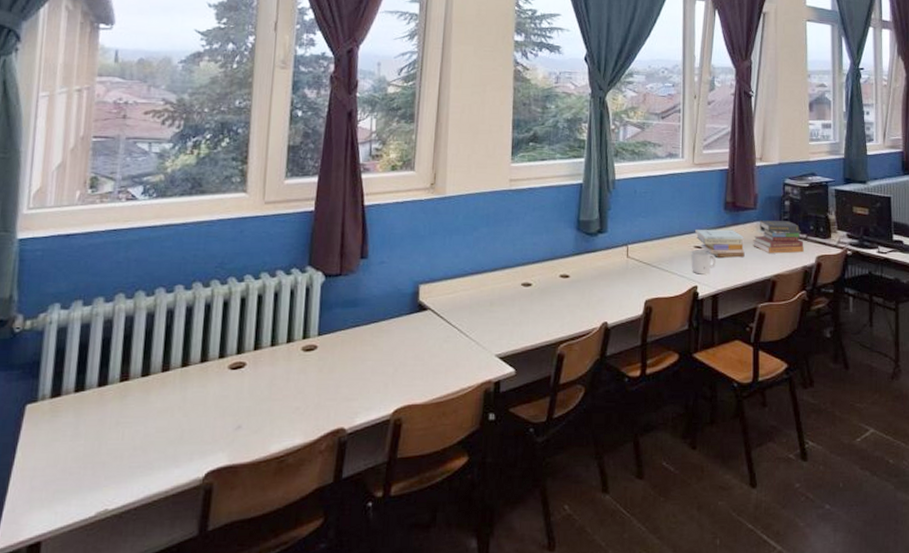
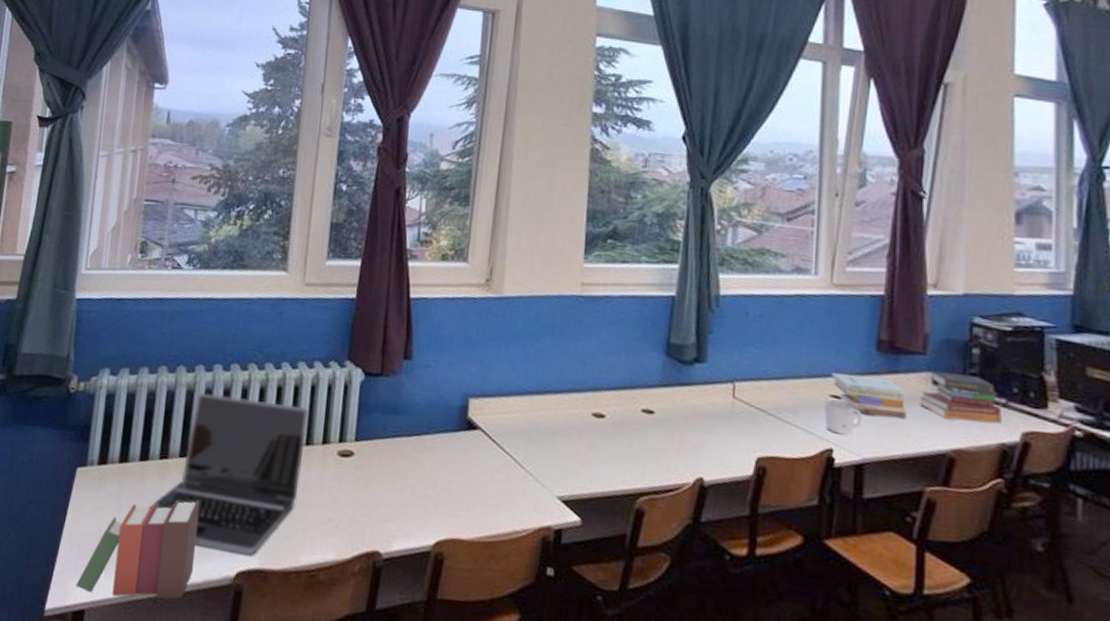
books: none [29,413,165,524] -> present [75,499,200,600]
laptop: none [110,312,272,455] -> present [149,392,308,555]

